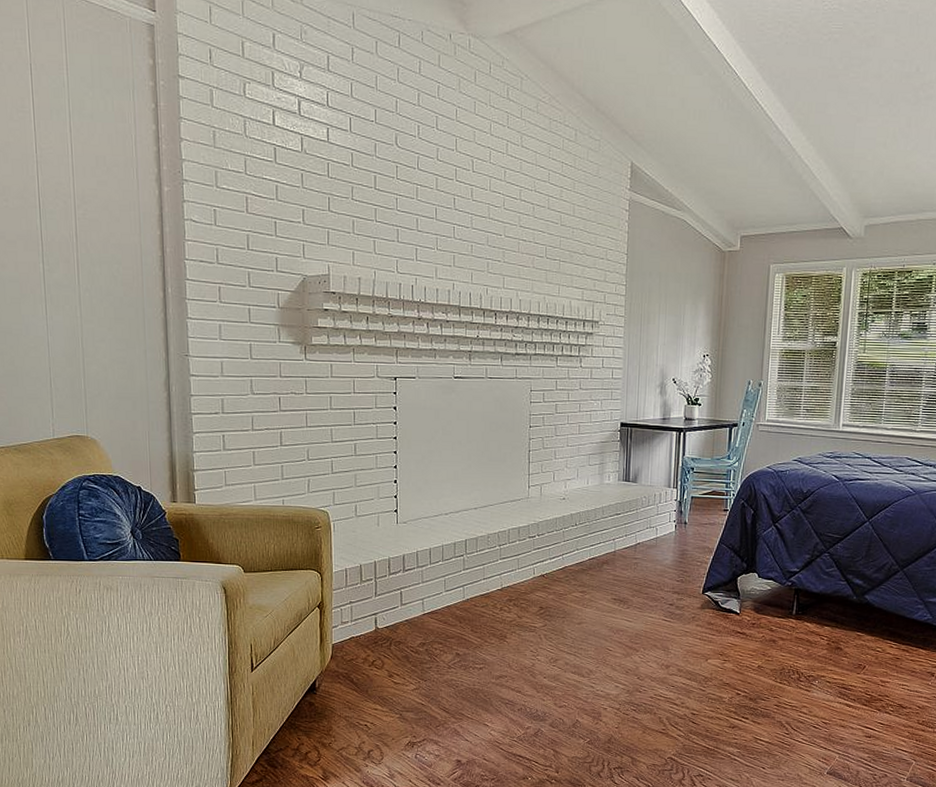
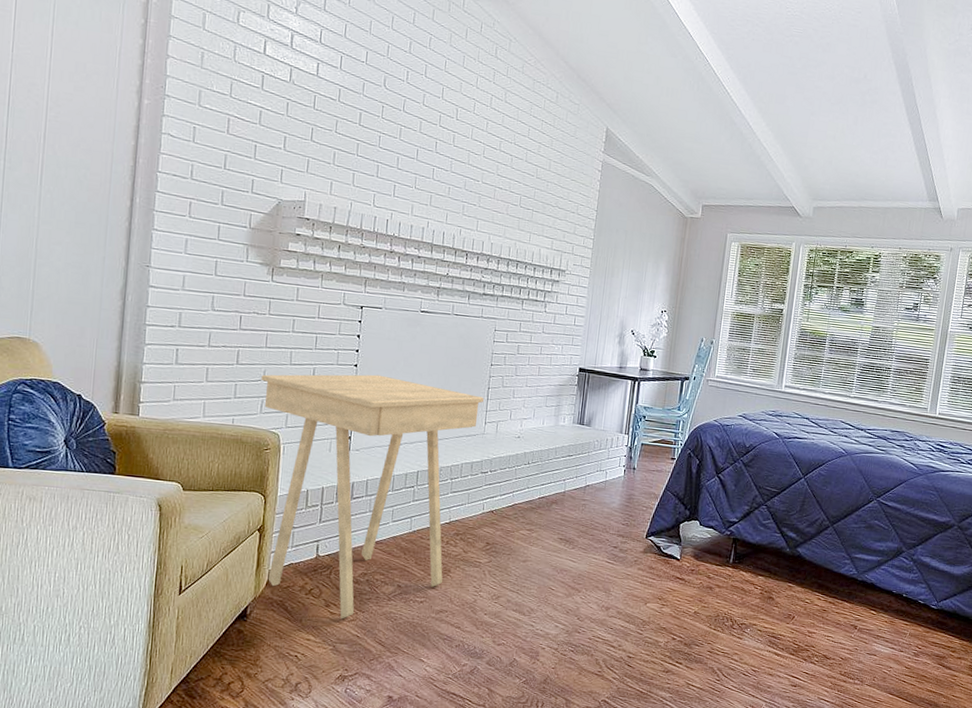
side table: none [305,446,525,689] -> present [261,374,484,619]

